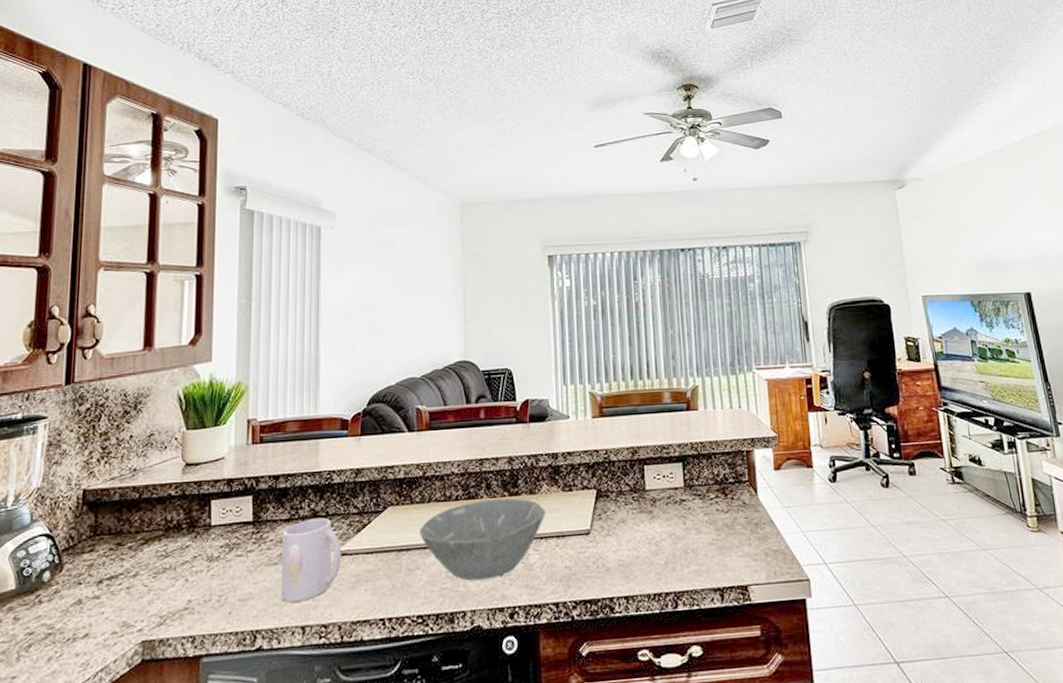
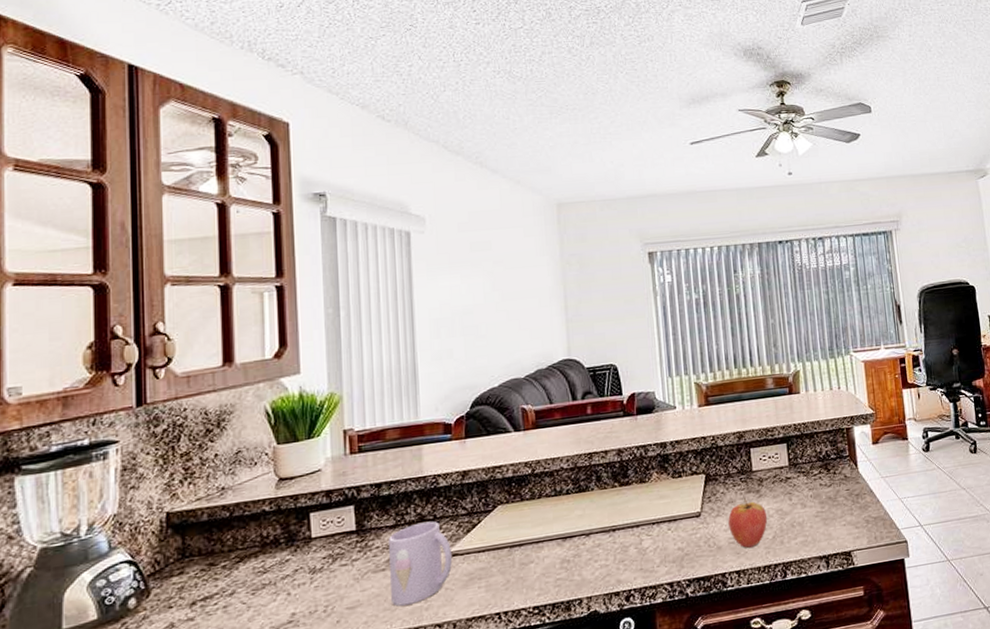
bowl: present [419,498,546,581] -> none [531,488,657,570]
fruit: none [618,517,660,572] -> present [728,497,768,548]

